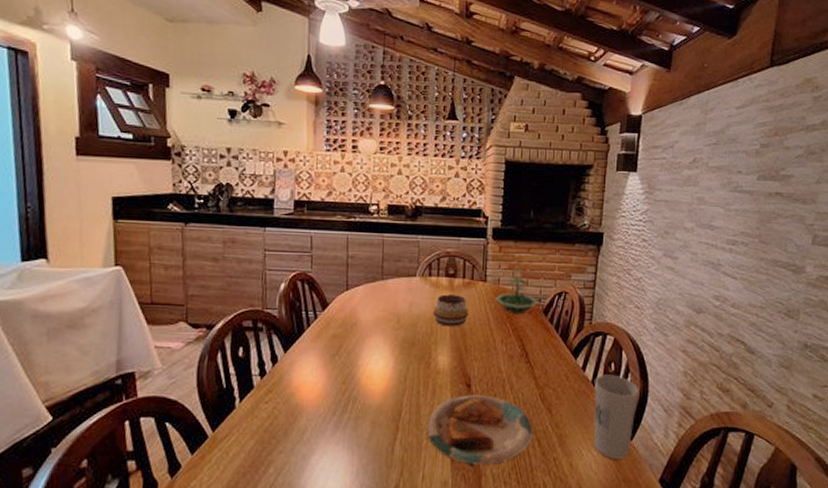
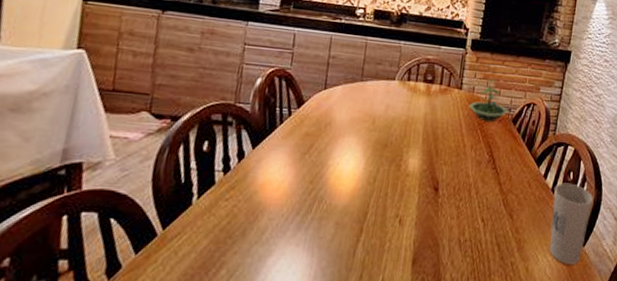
plate: present [425,395,534,467] -> none [390,198,495,271]
decorative bowl: present [433,294,468,327] -> none [408,99,442,131]

